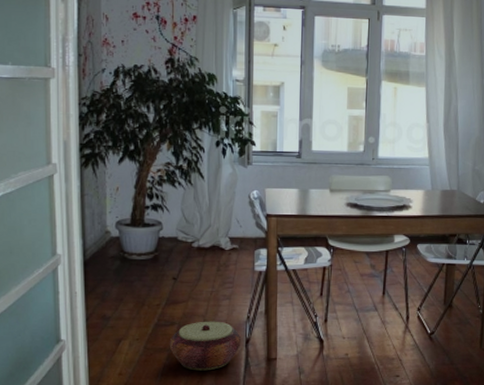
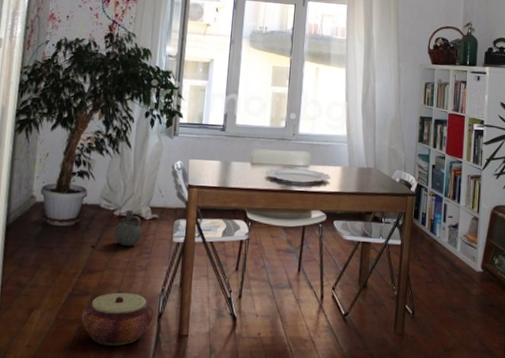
ceramic jug: none [194,242,223,276] -> present [113,211,143,246]

